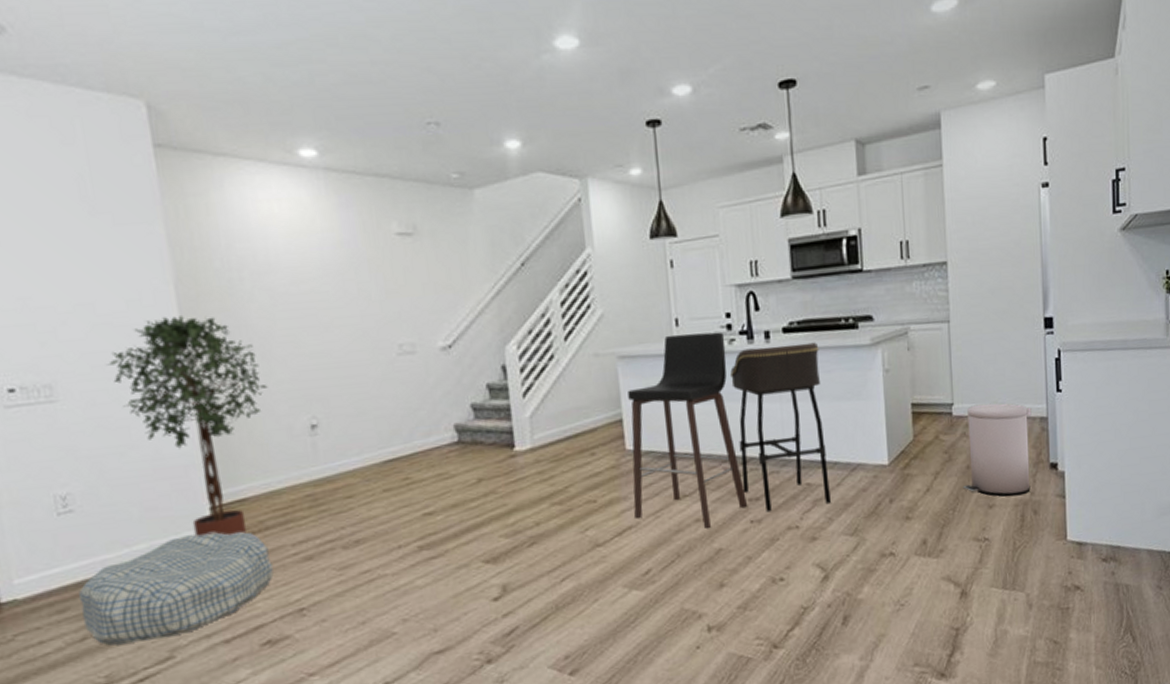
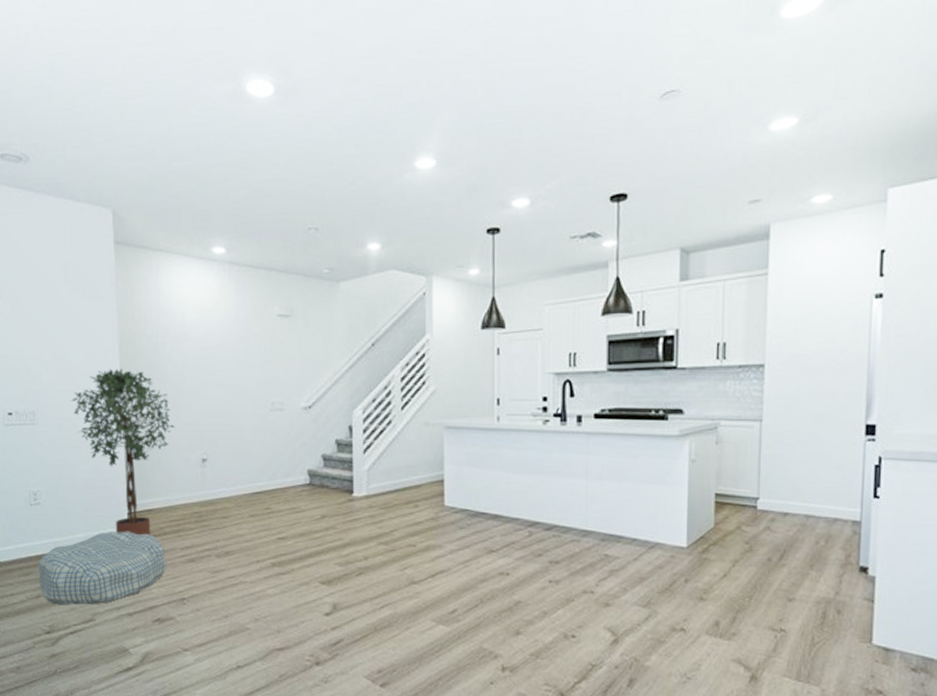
bar stool: present [628,331,747,529] -> none [447,412,547,583]
bar stool: present [730,342,831,513] -> none [542,429,628,575]
pedal bin: present [963,403,1032,497] -> none [762,502,844,593]

